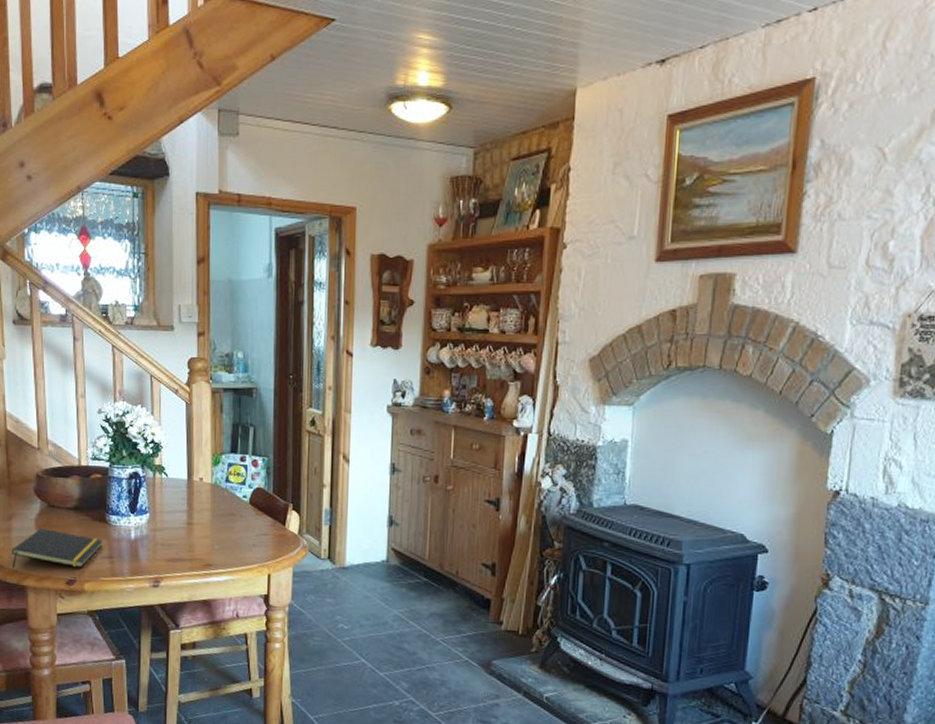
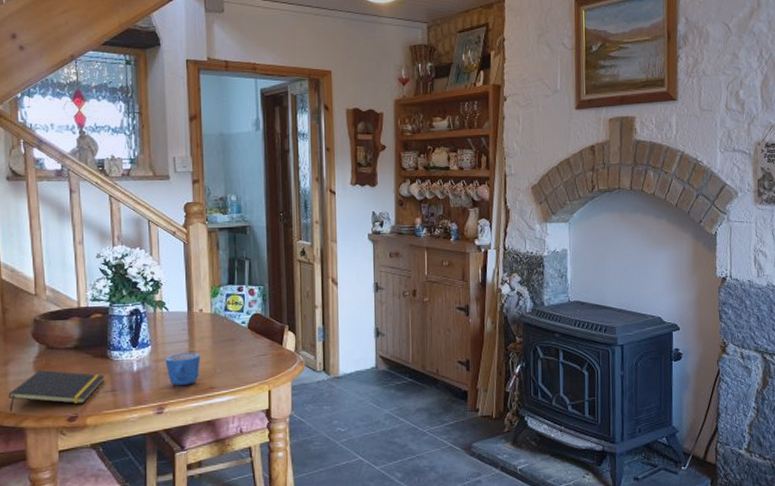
mug: none [163,524,200,559] -> present [165,352,201,385]

